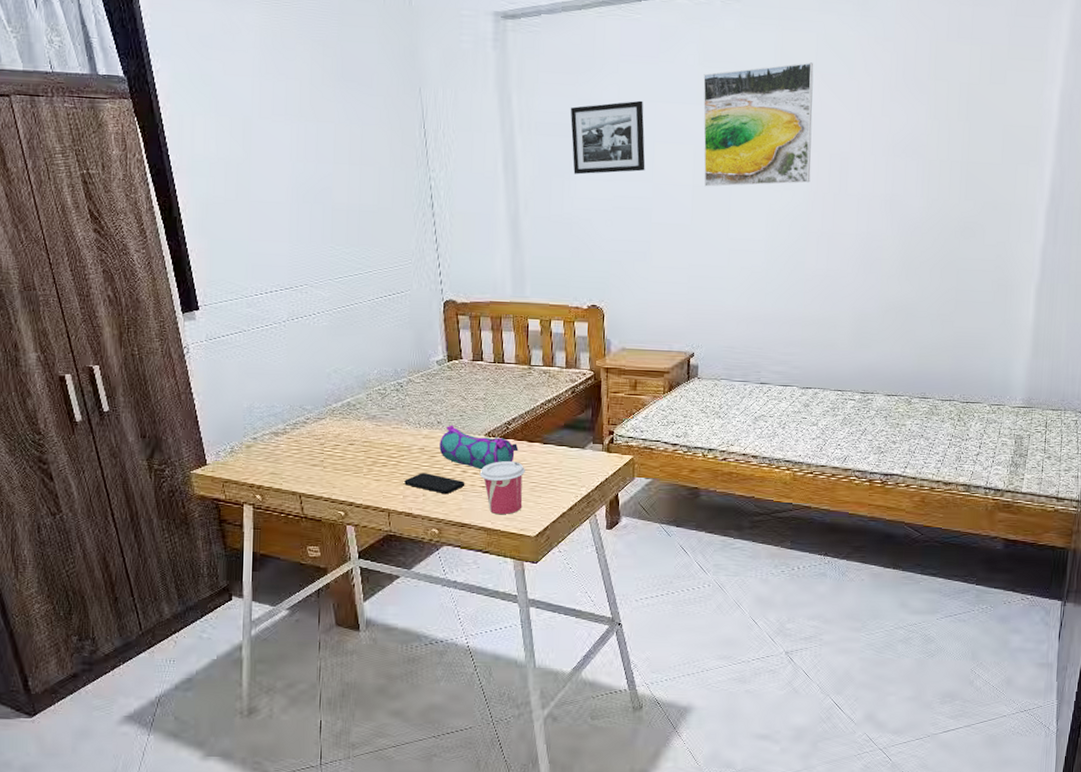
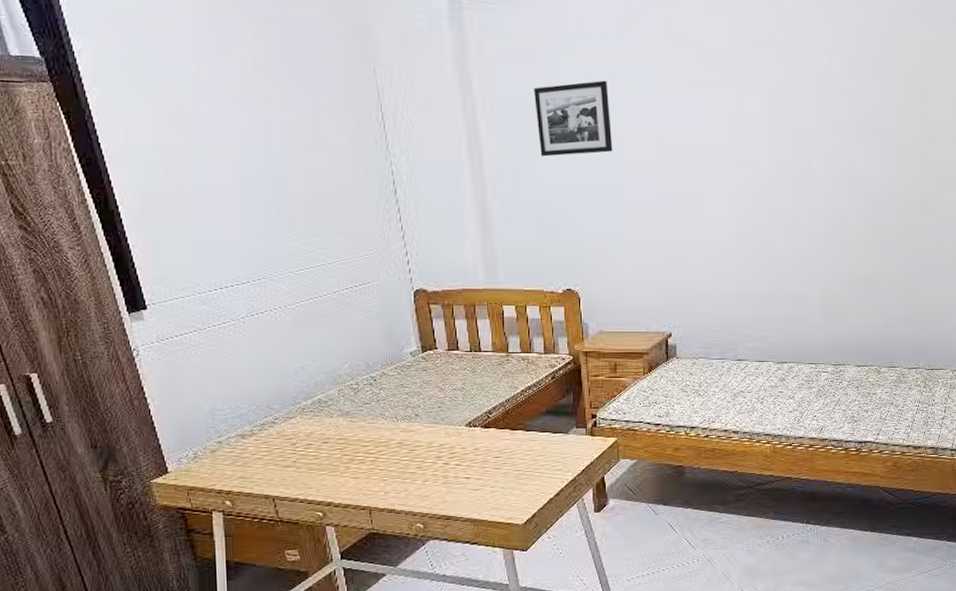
smartphone: present [404,473,465,495] -> none [384,467,448,488]
pencil case: present [439,425,519,470] -> none [419,417,501,461]
cup: present [479,461,525,515] -> none [462,451,509,505]
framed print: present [703,62,814,187] -> none [666,41,776,167]

